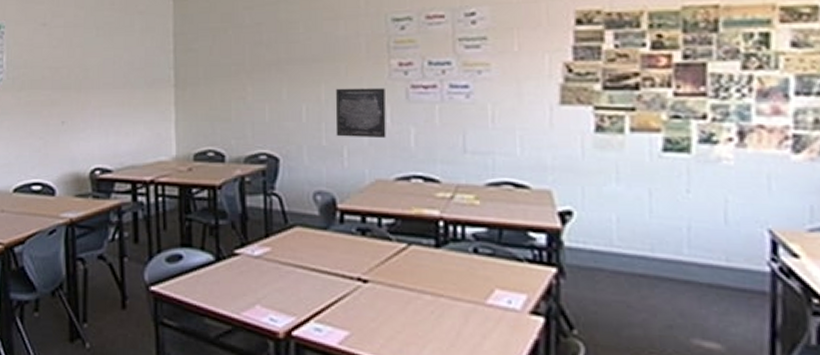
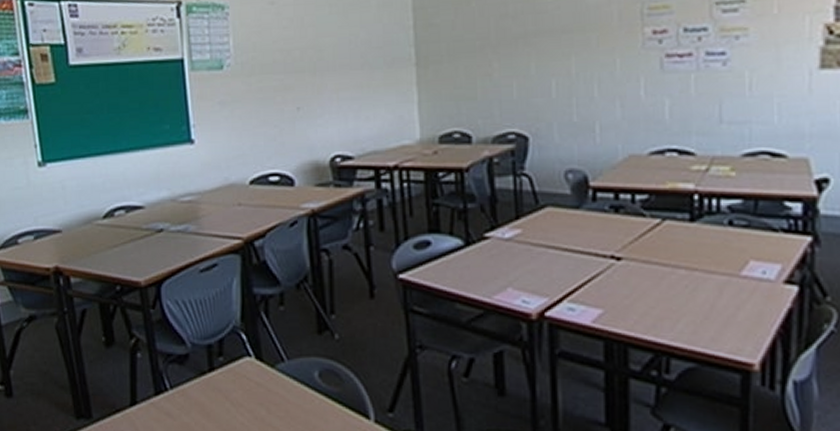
wall art: present [335,88,386,139] -> none [586,58,640,112]

